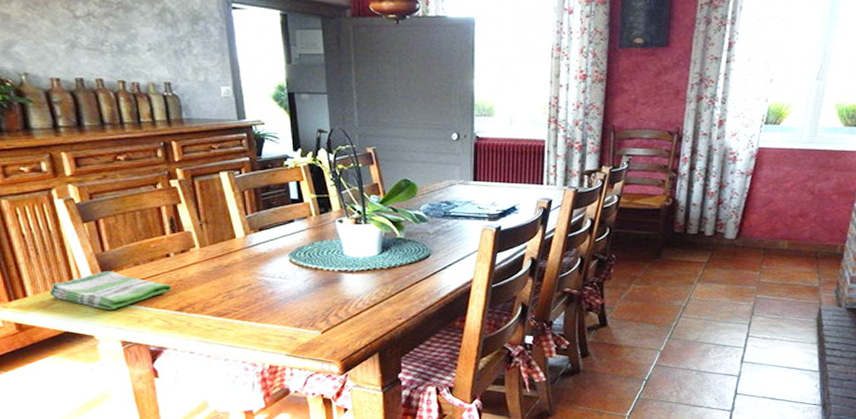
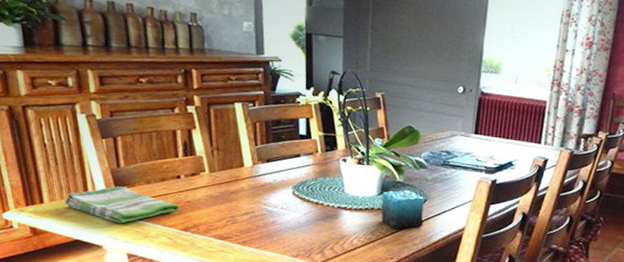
candle: none [383,246,429,289] -> present [381,190,425,230]

